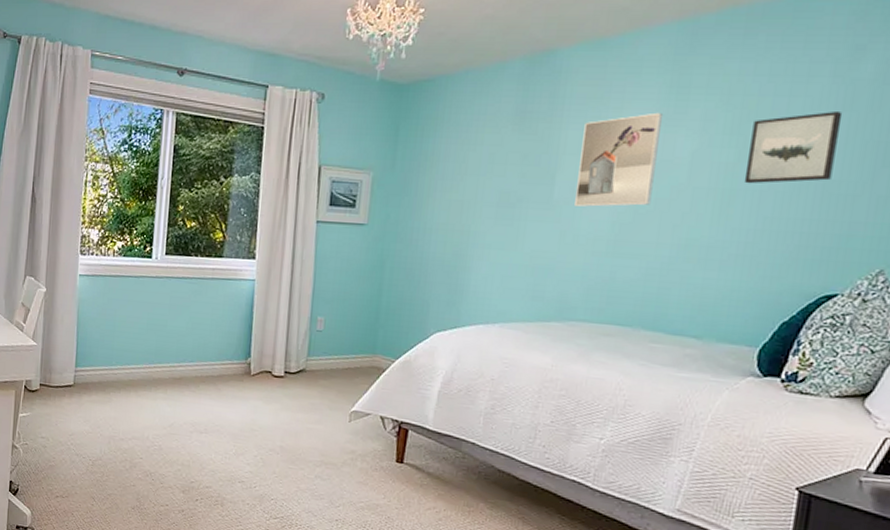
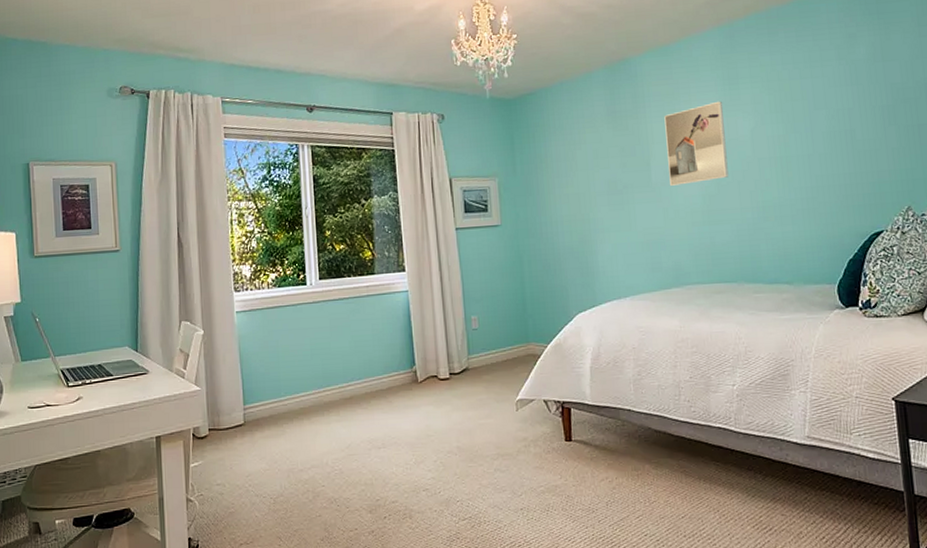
wall art: present [743,110,843,184] -> none [791,85,856,151]

